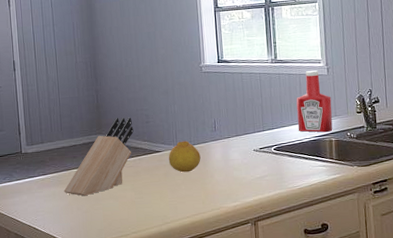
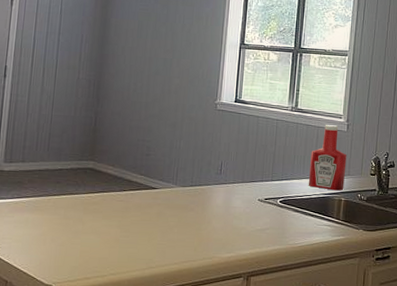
knife block: present [64,117,134,196] -> none [39,145,131,227]
fruit: present [168,140,201,173] -> none [164,180,201,215]

